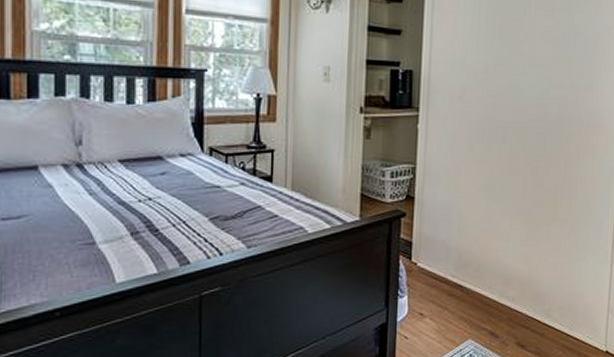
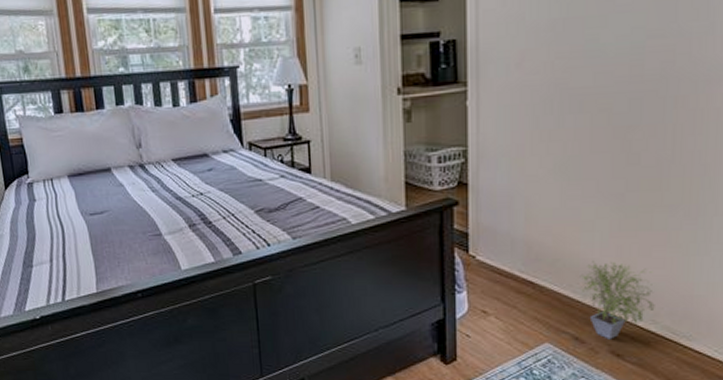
potted plant: none [497,266,549,333] -> present [579,261,655,340]

